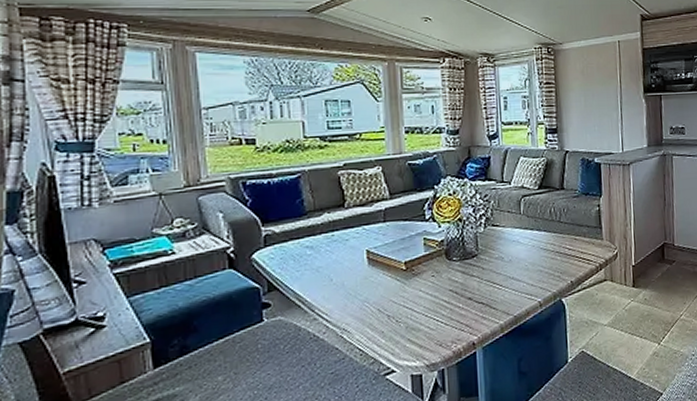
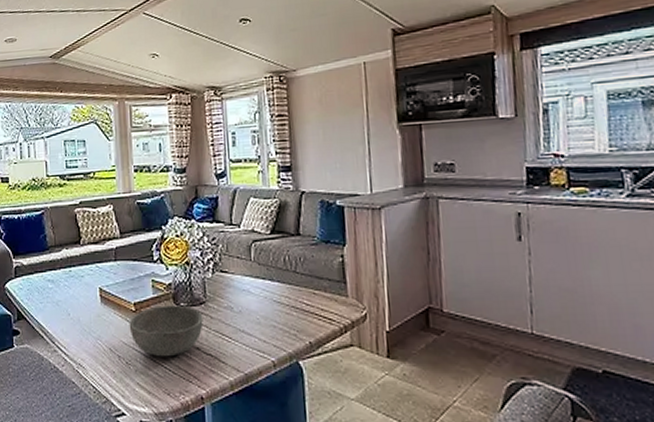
bowl: none [399,260,475,312] -> present [129,305,203,357]

